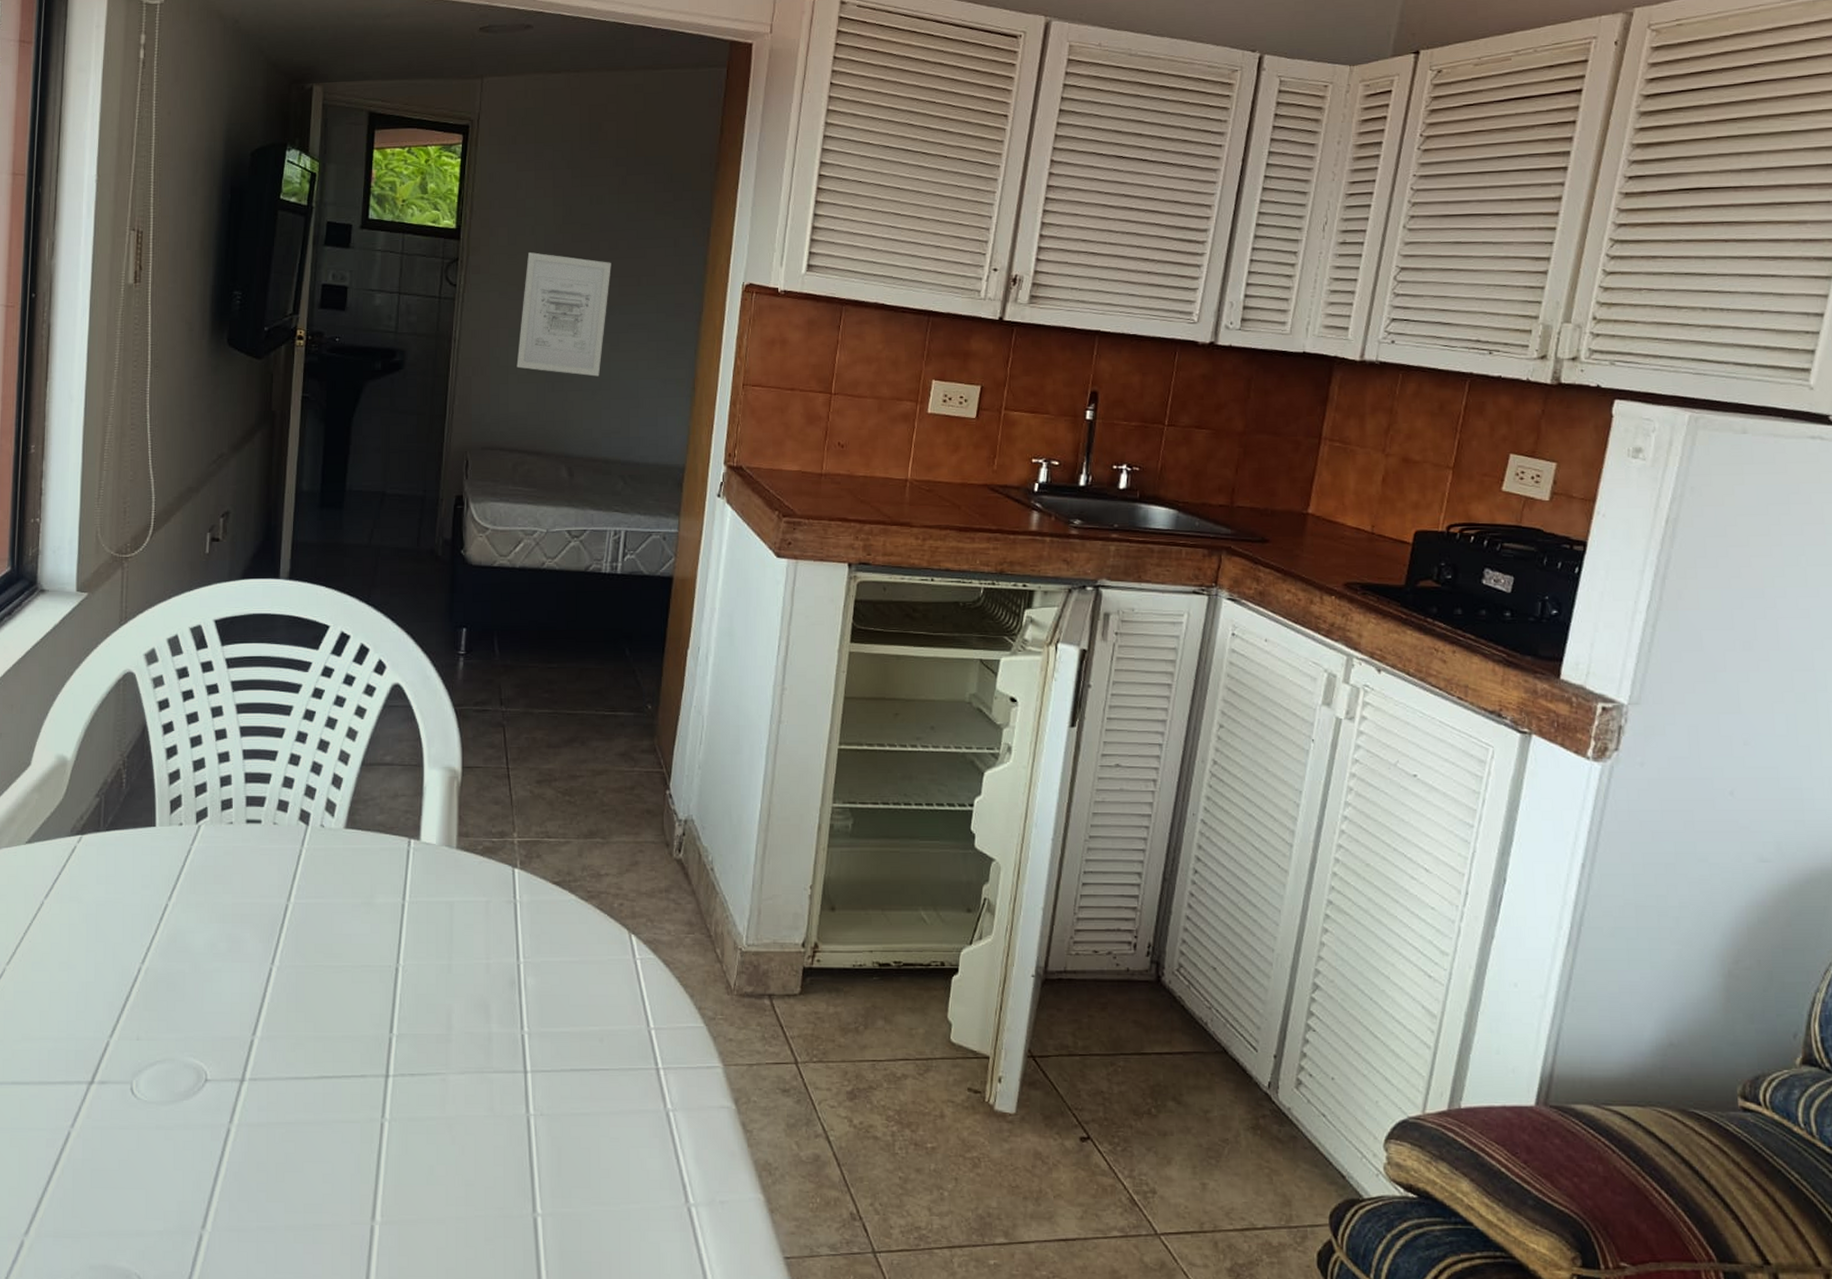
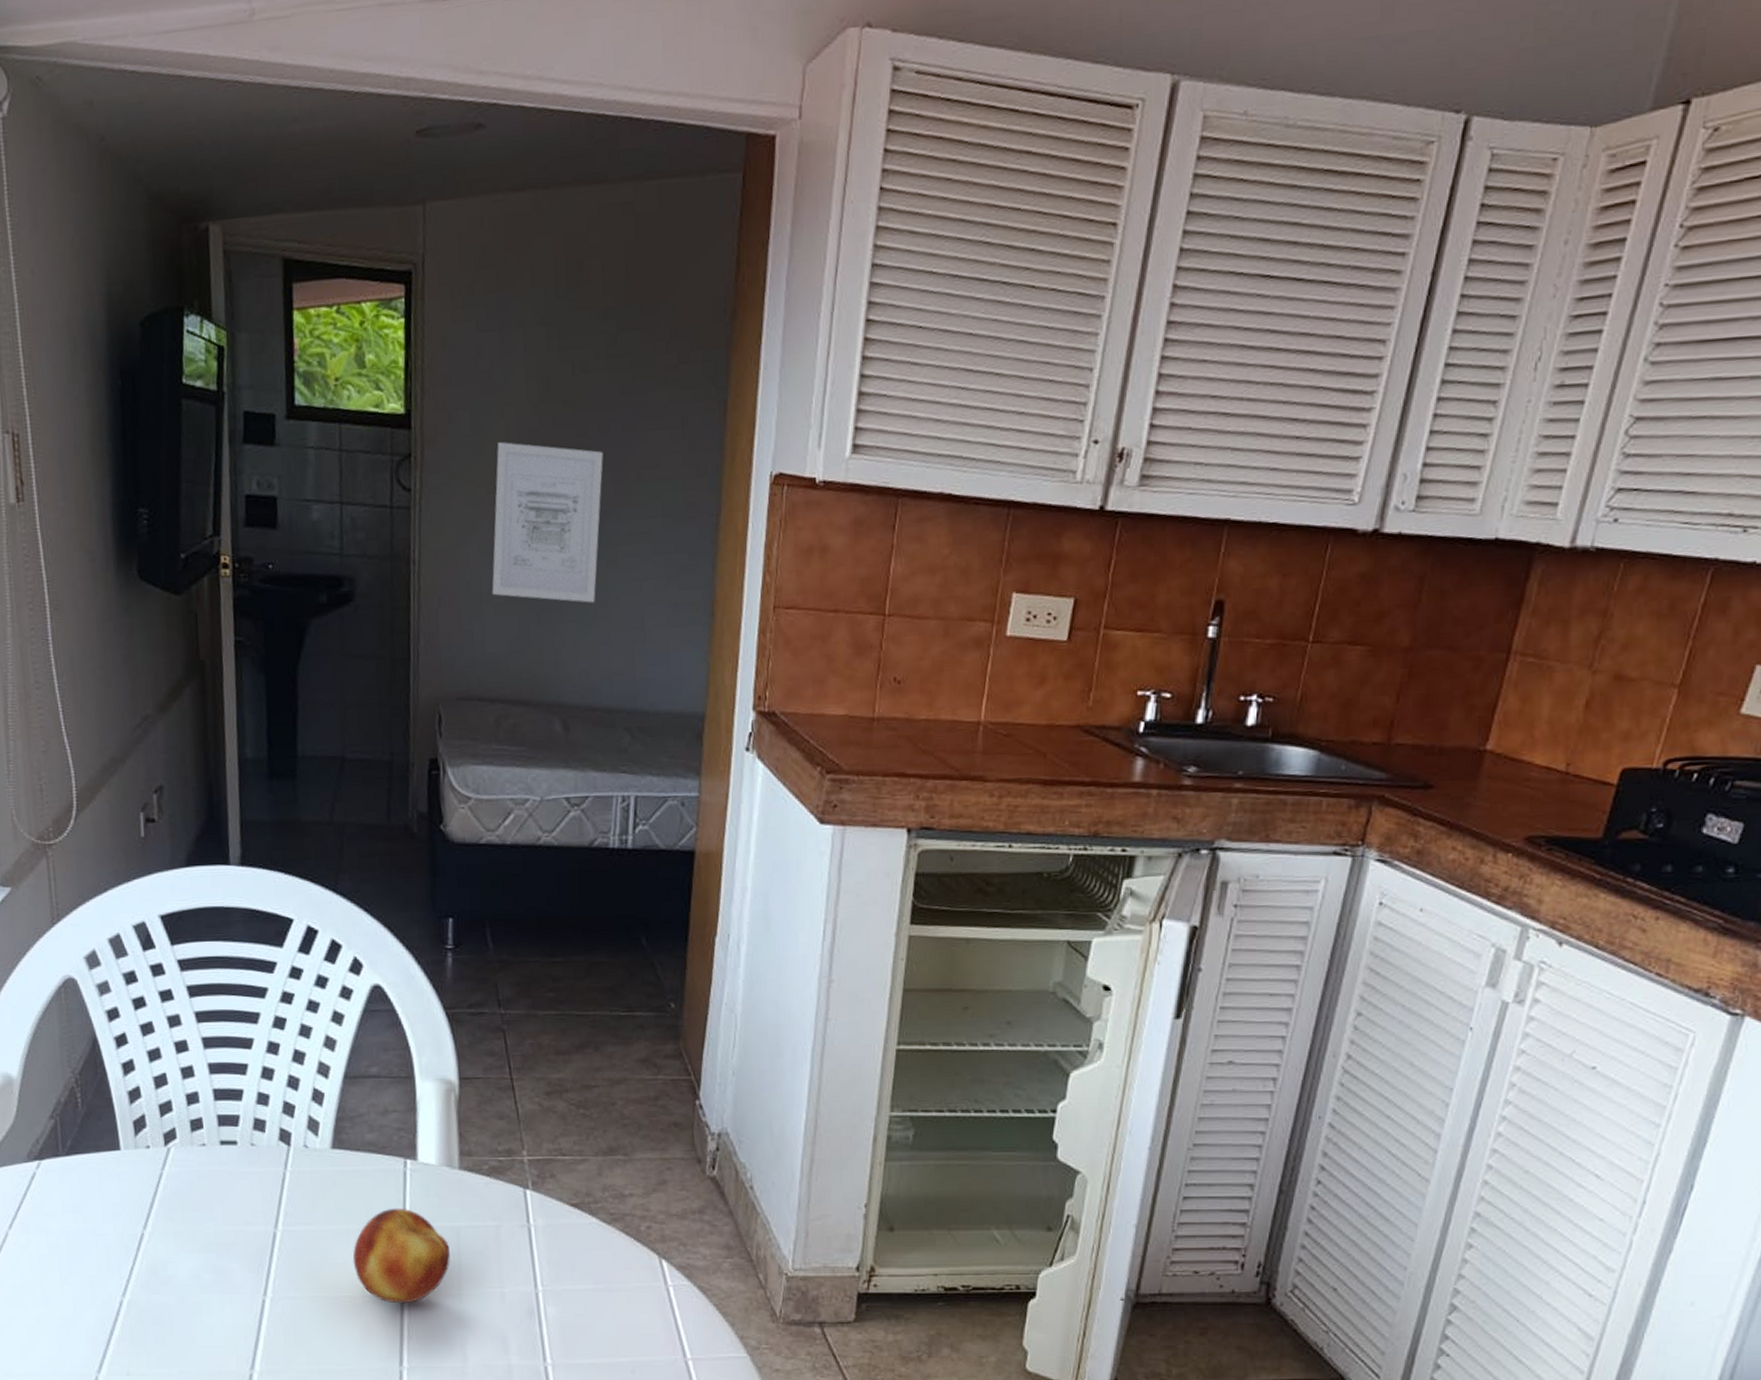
fruit: none [355,883,443,974] -> present [352,1208,450,1304]

